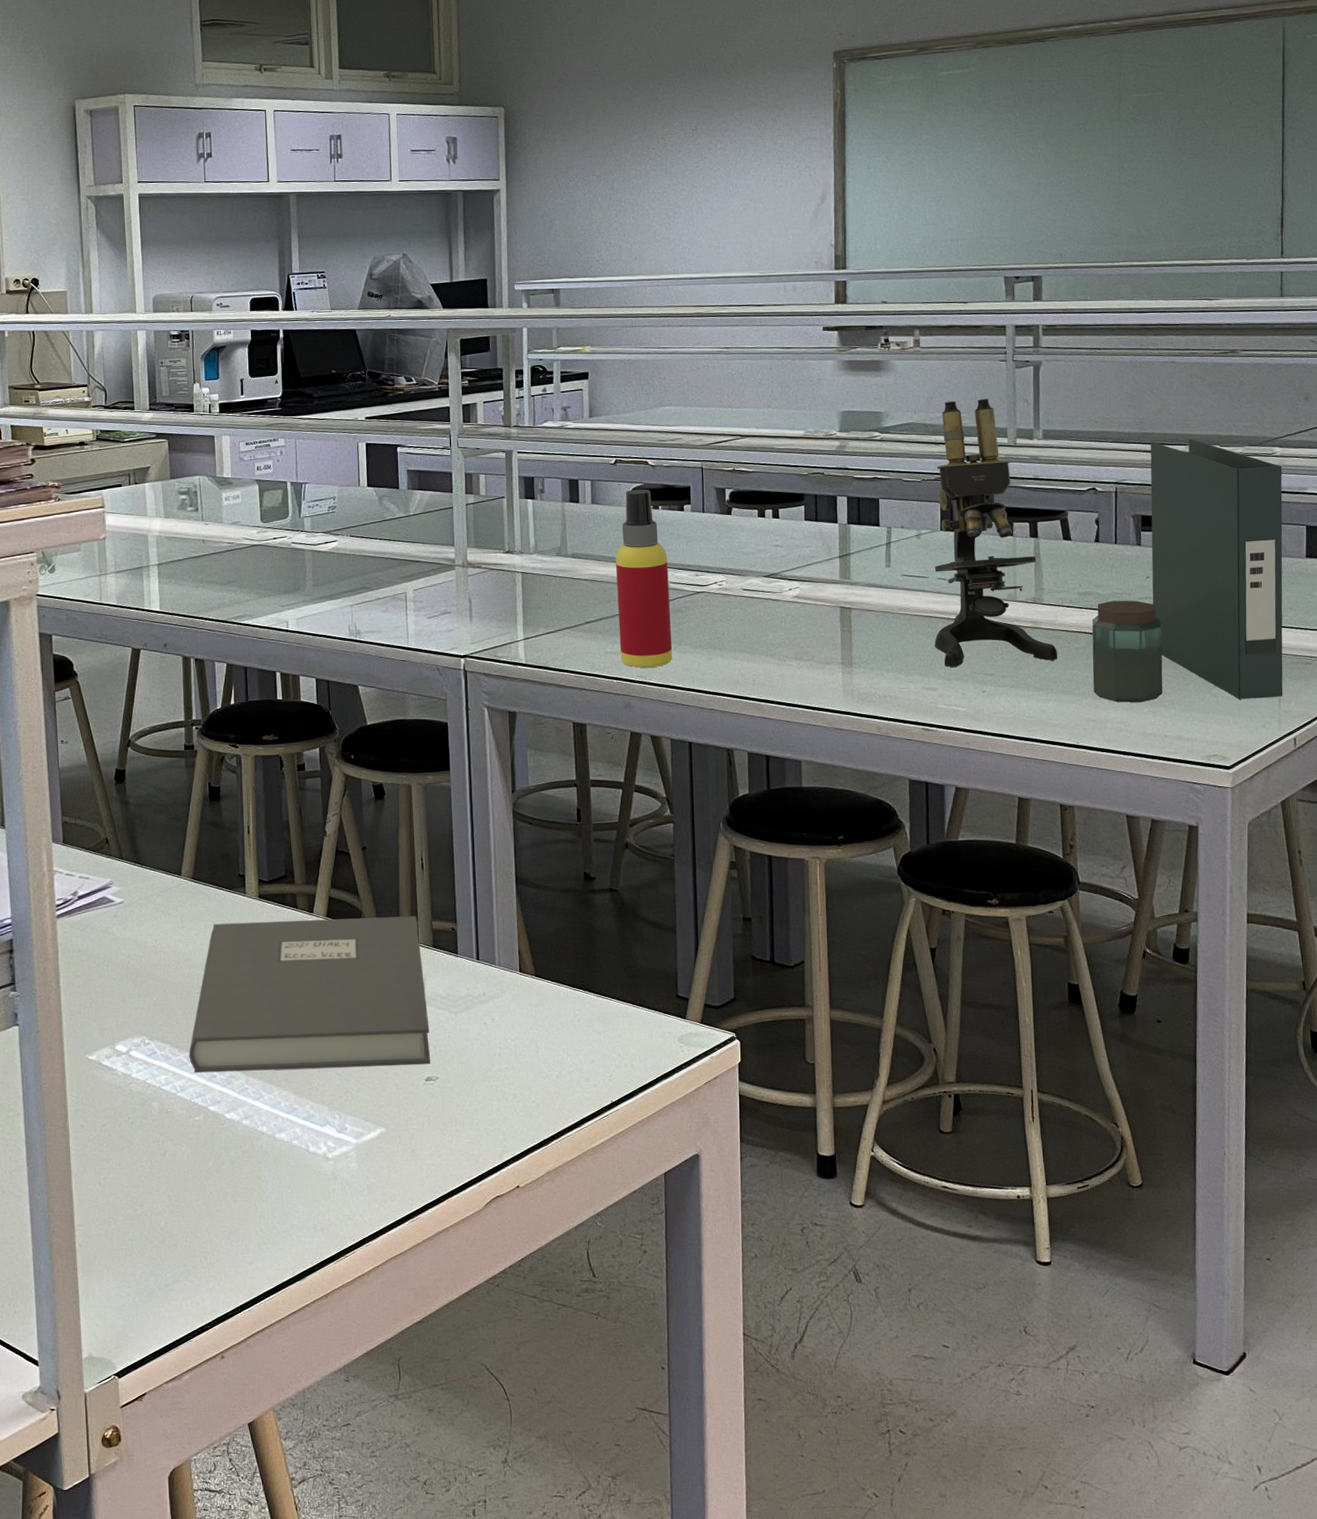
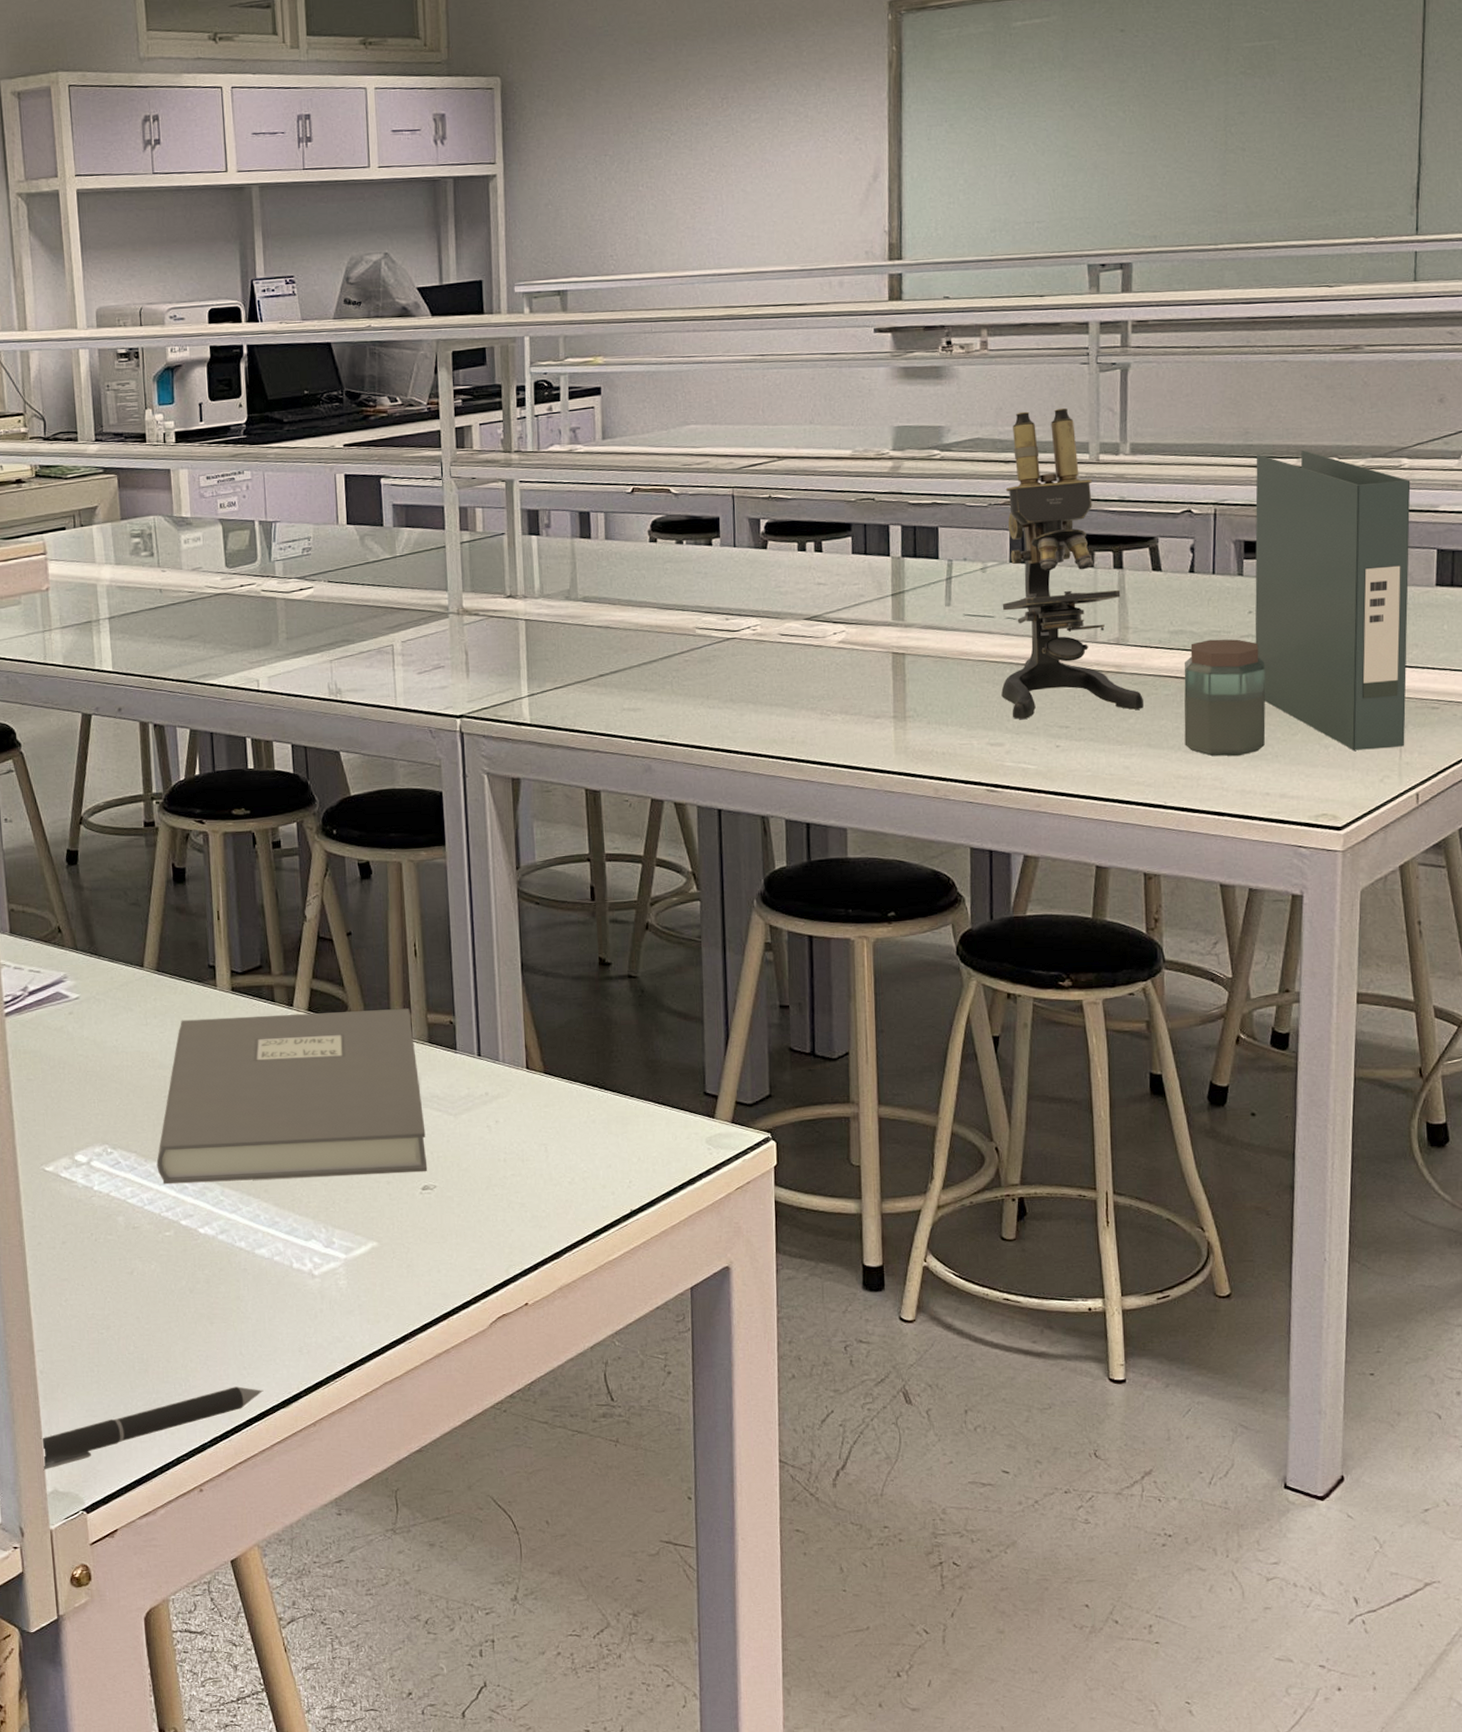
pen: none [78,1260,281,1337] -> present [40,1386,264,1471]
spray bottle: present [616,489,672,668] -> none [633,521,699,726]

